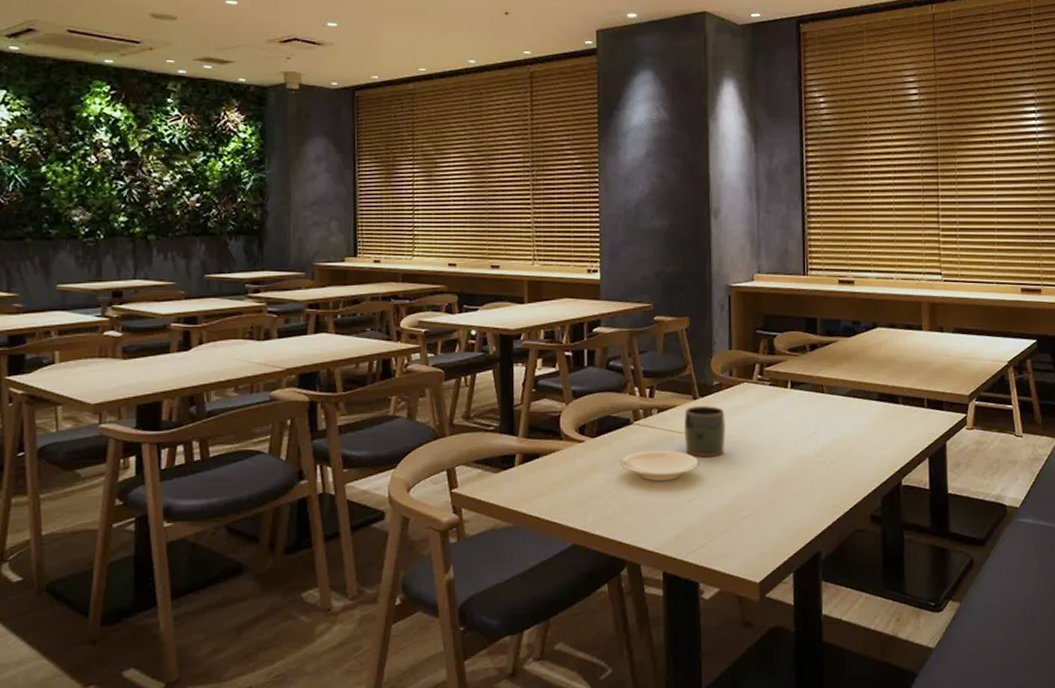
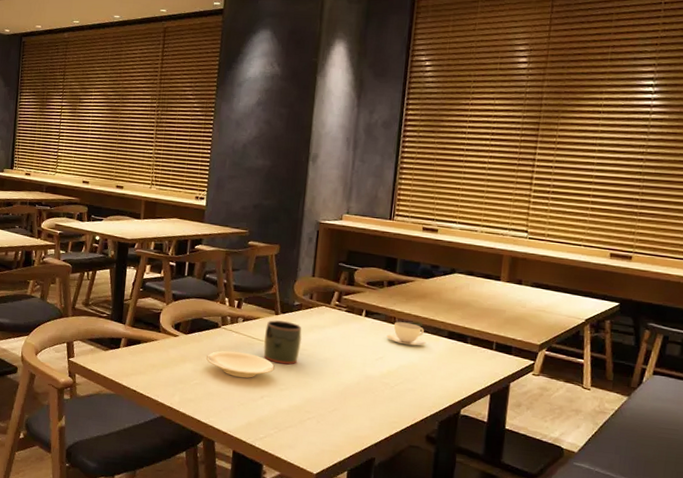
teacup: none [816,389,858,415] -> present [386,321,426,346]

